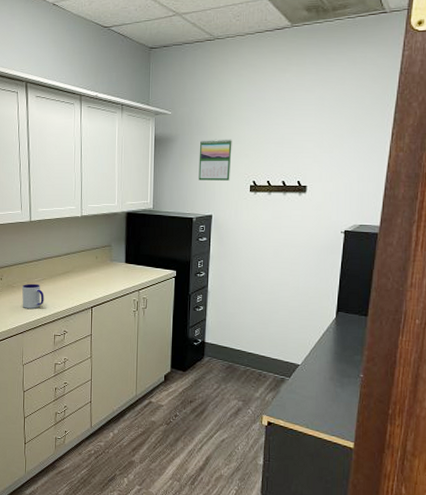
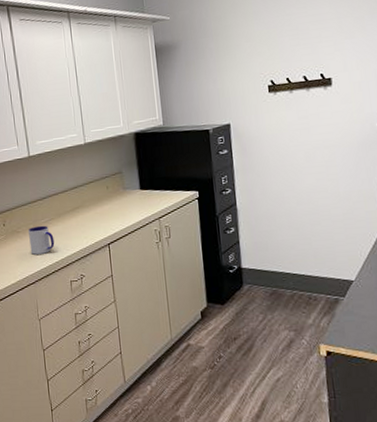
calendar: present [198,139,232,181] -> none [206,37,245,88]

